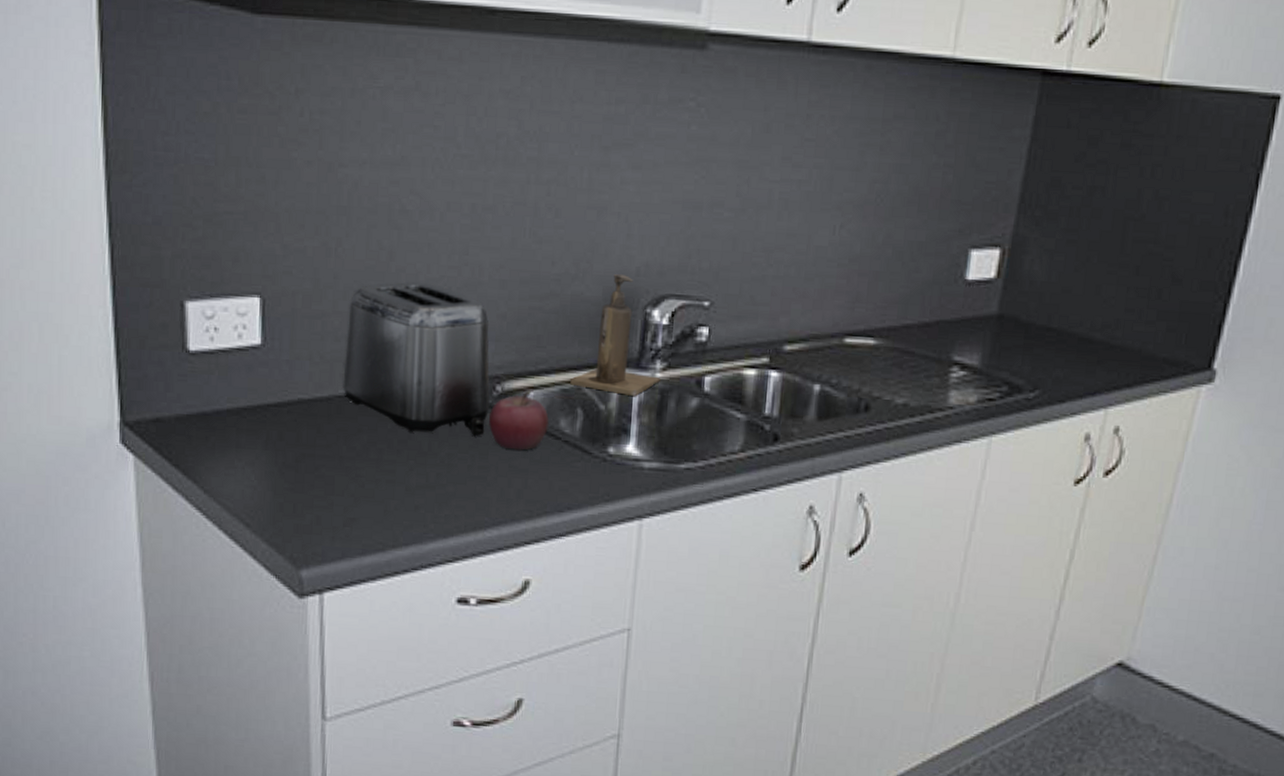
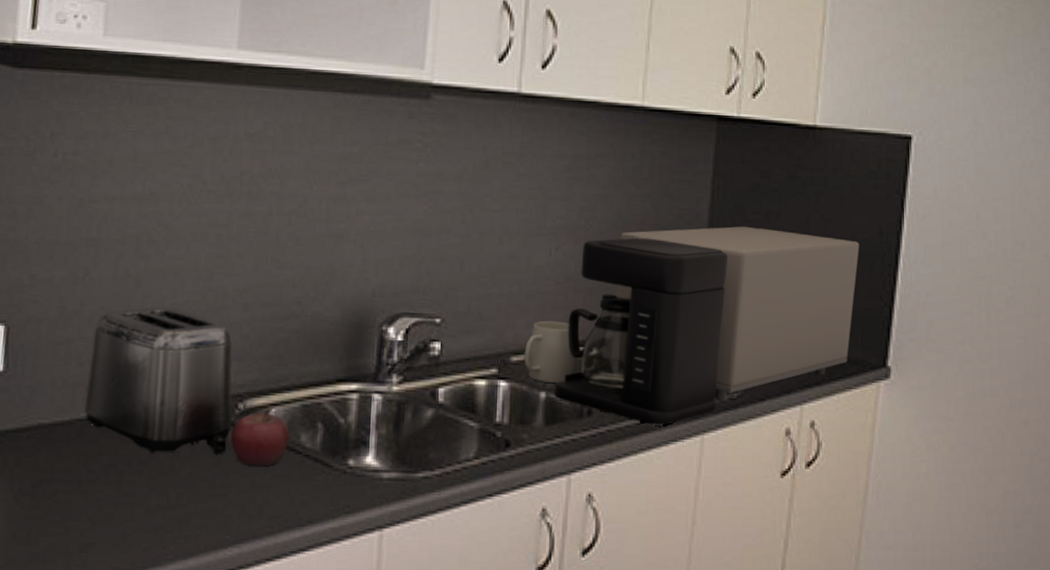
soap dispenser: present [569,274,662,396] -> none [309,296,398,409]
mug: none [798,307,857,375] -> present [524,320,577,383]
coffee maker: none [829,215,1039,425] -> present [554,238,728,426]
microwave: none [905,203,1198,402] -> present [616,226,860,402]

